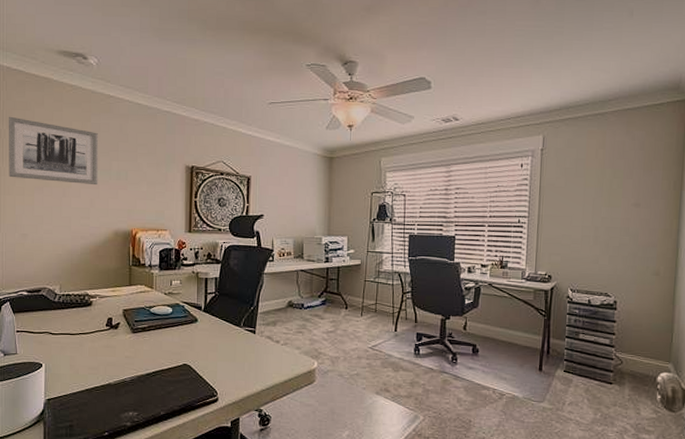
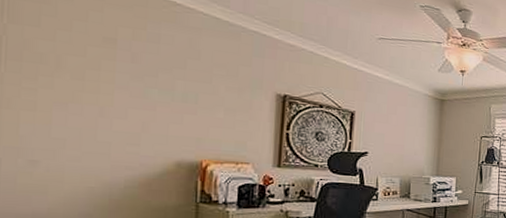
wall art: present [8,116,99,186] -> none [9,7,157,107]

